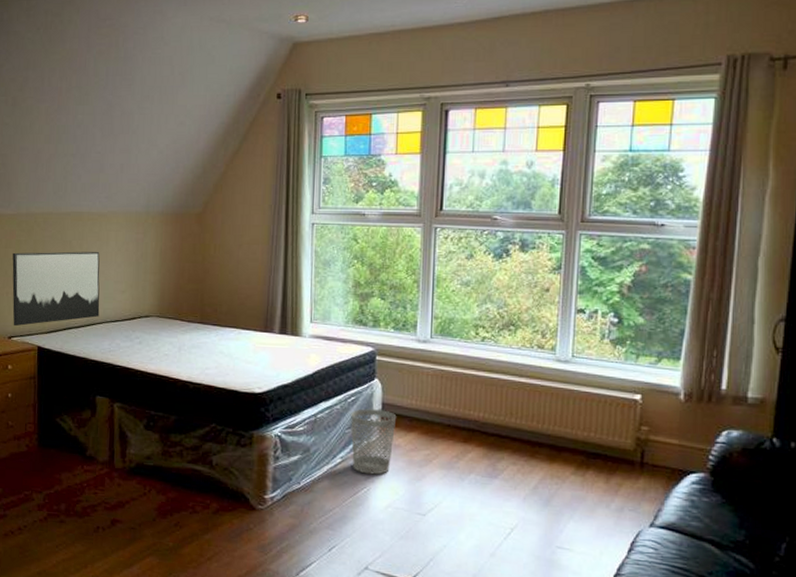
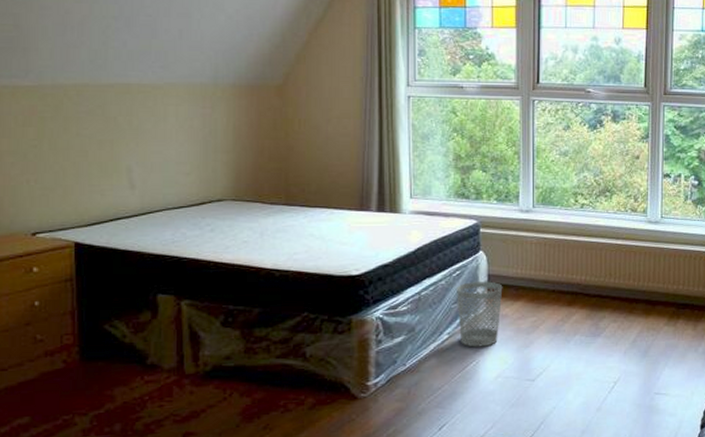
wall art: present [12,251,100,327] -> none [34,128,158,221]

